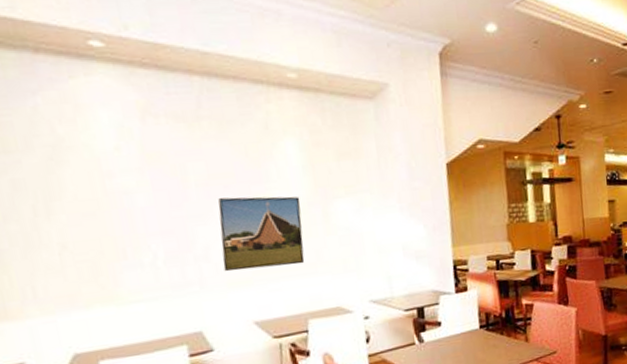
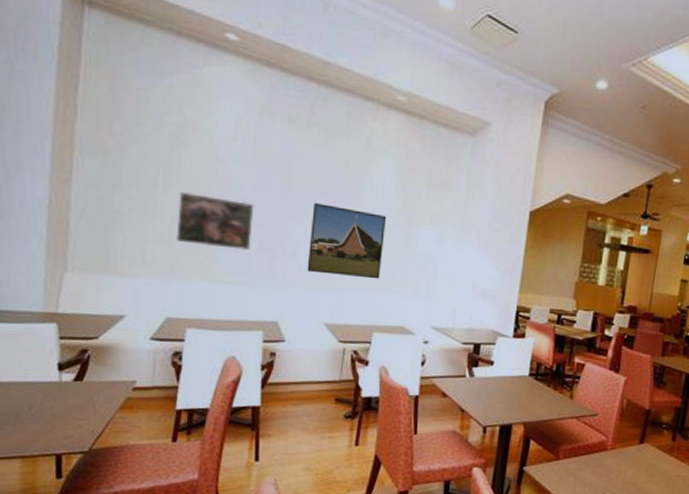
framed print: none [64,211,157,269] -> present [176,191,254,250]

